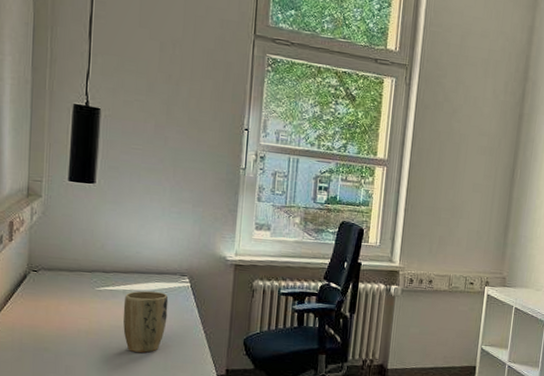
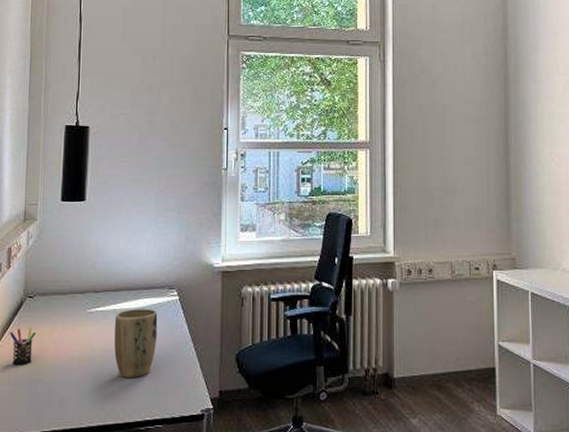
pen holder: none [13,299,41,334] -> present [10,327,36,366]

